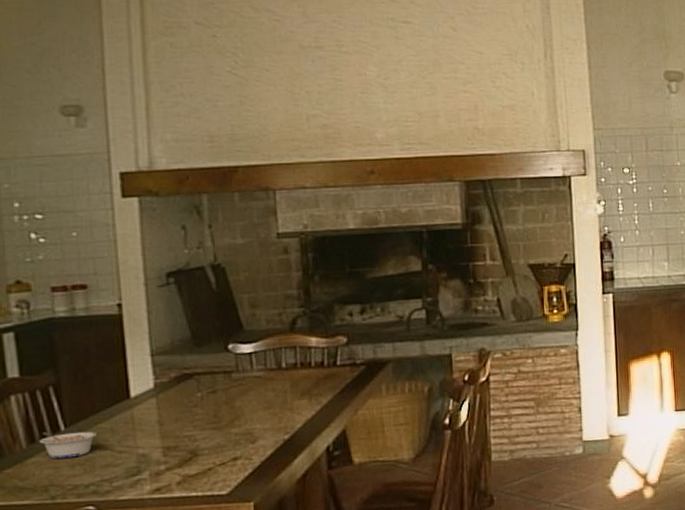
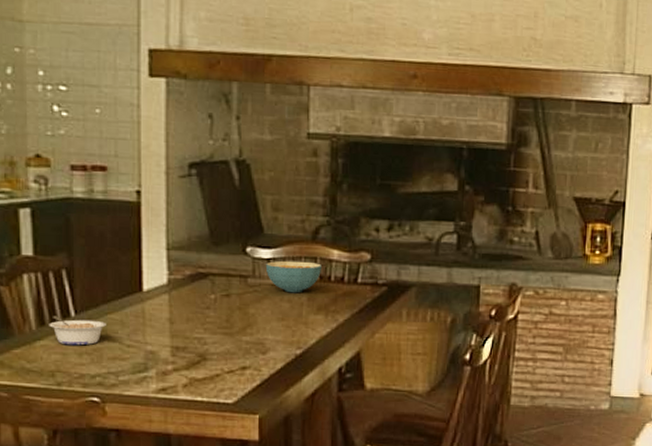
cereal bowl: none [247,351,302,383] -> present [265,260,321,293]

